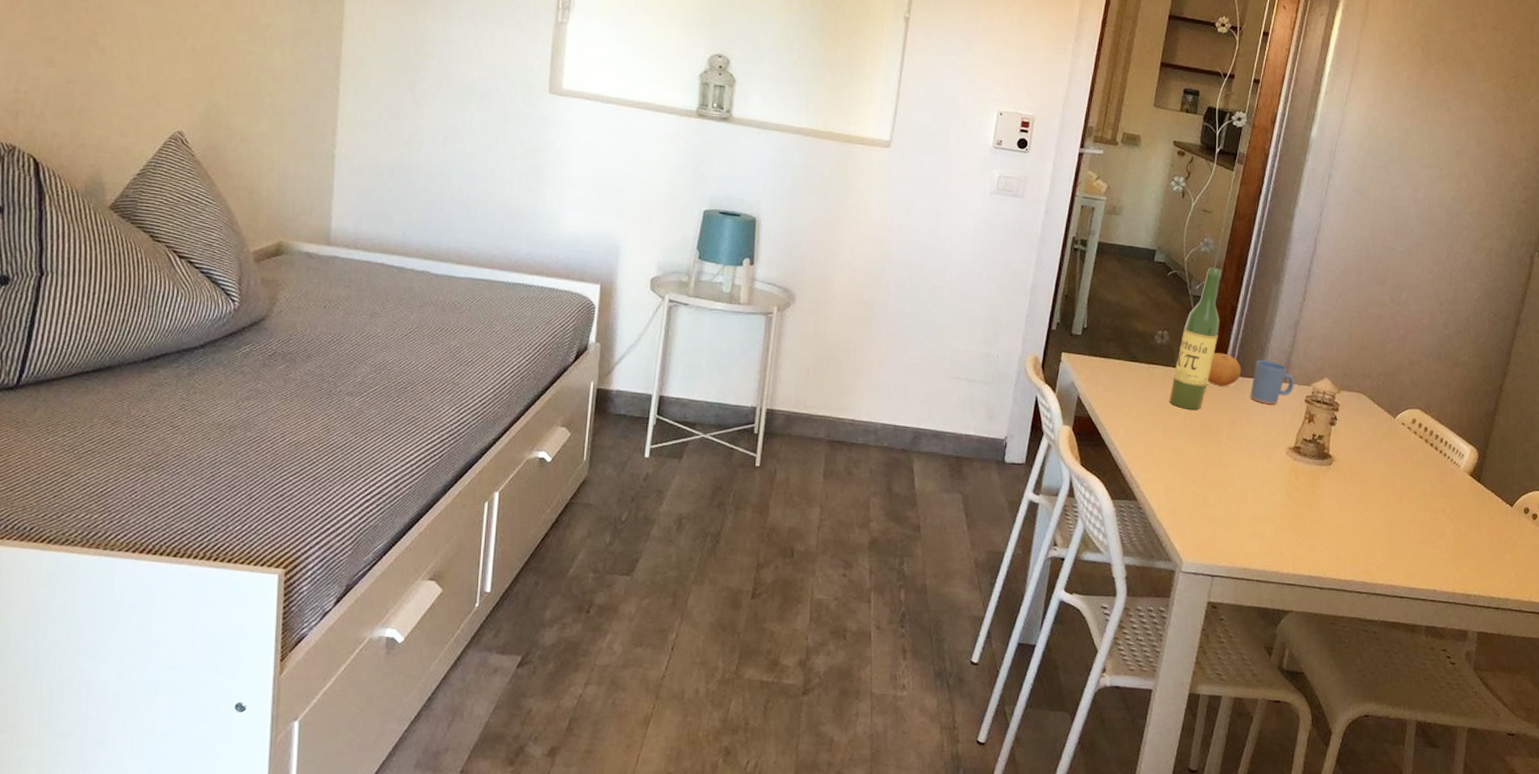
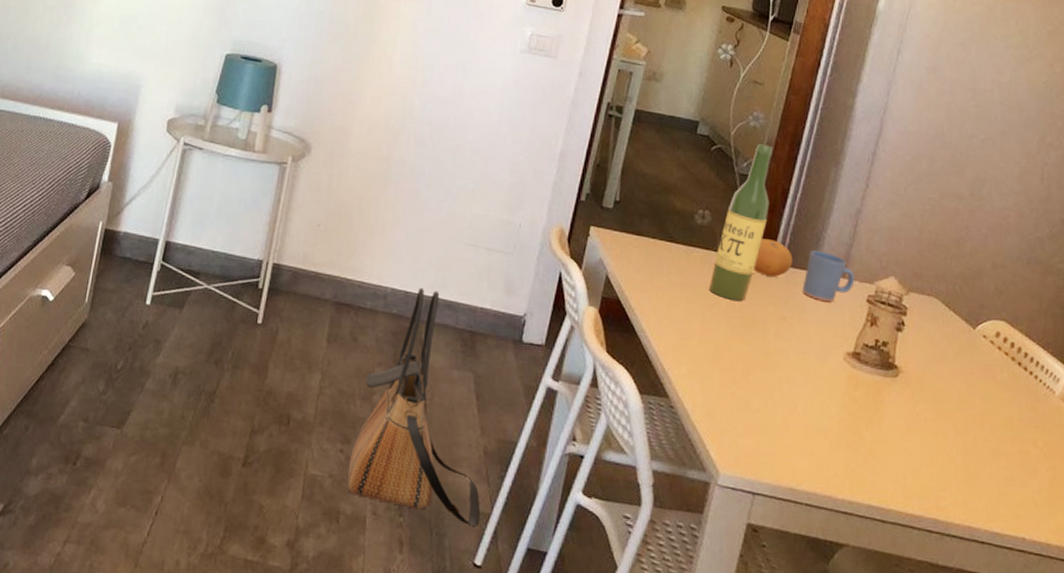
tote bag: none [851,421,975,630] -> present [347,287,481,527]

